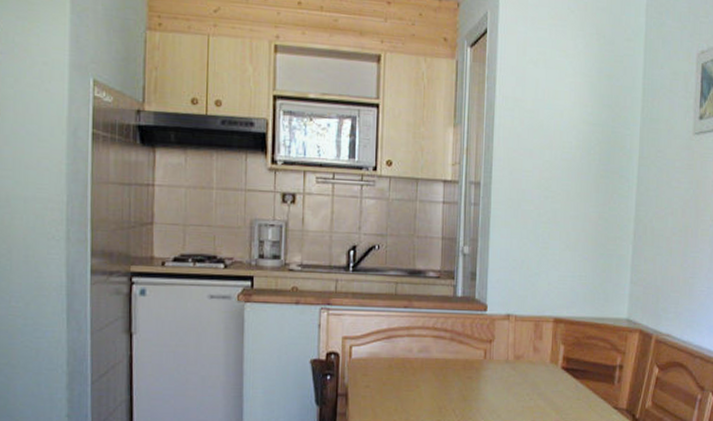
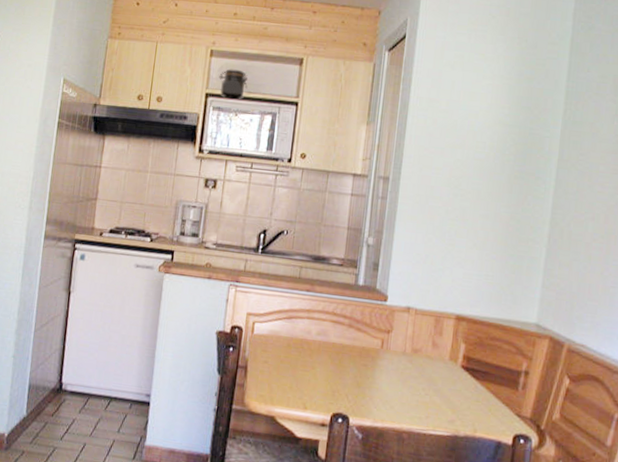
jar: none [287,67,321,102] -> present [219,69,248,100]

